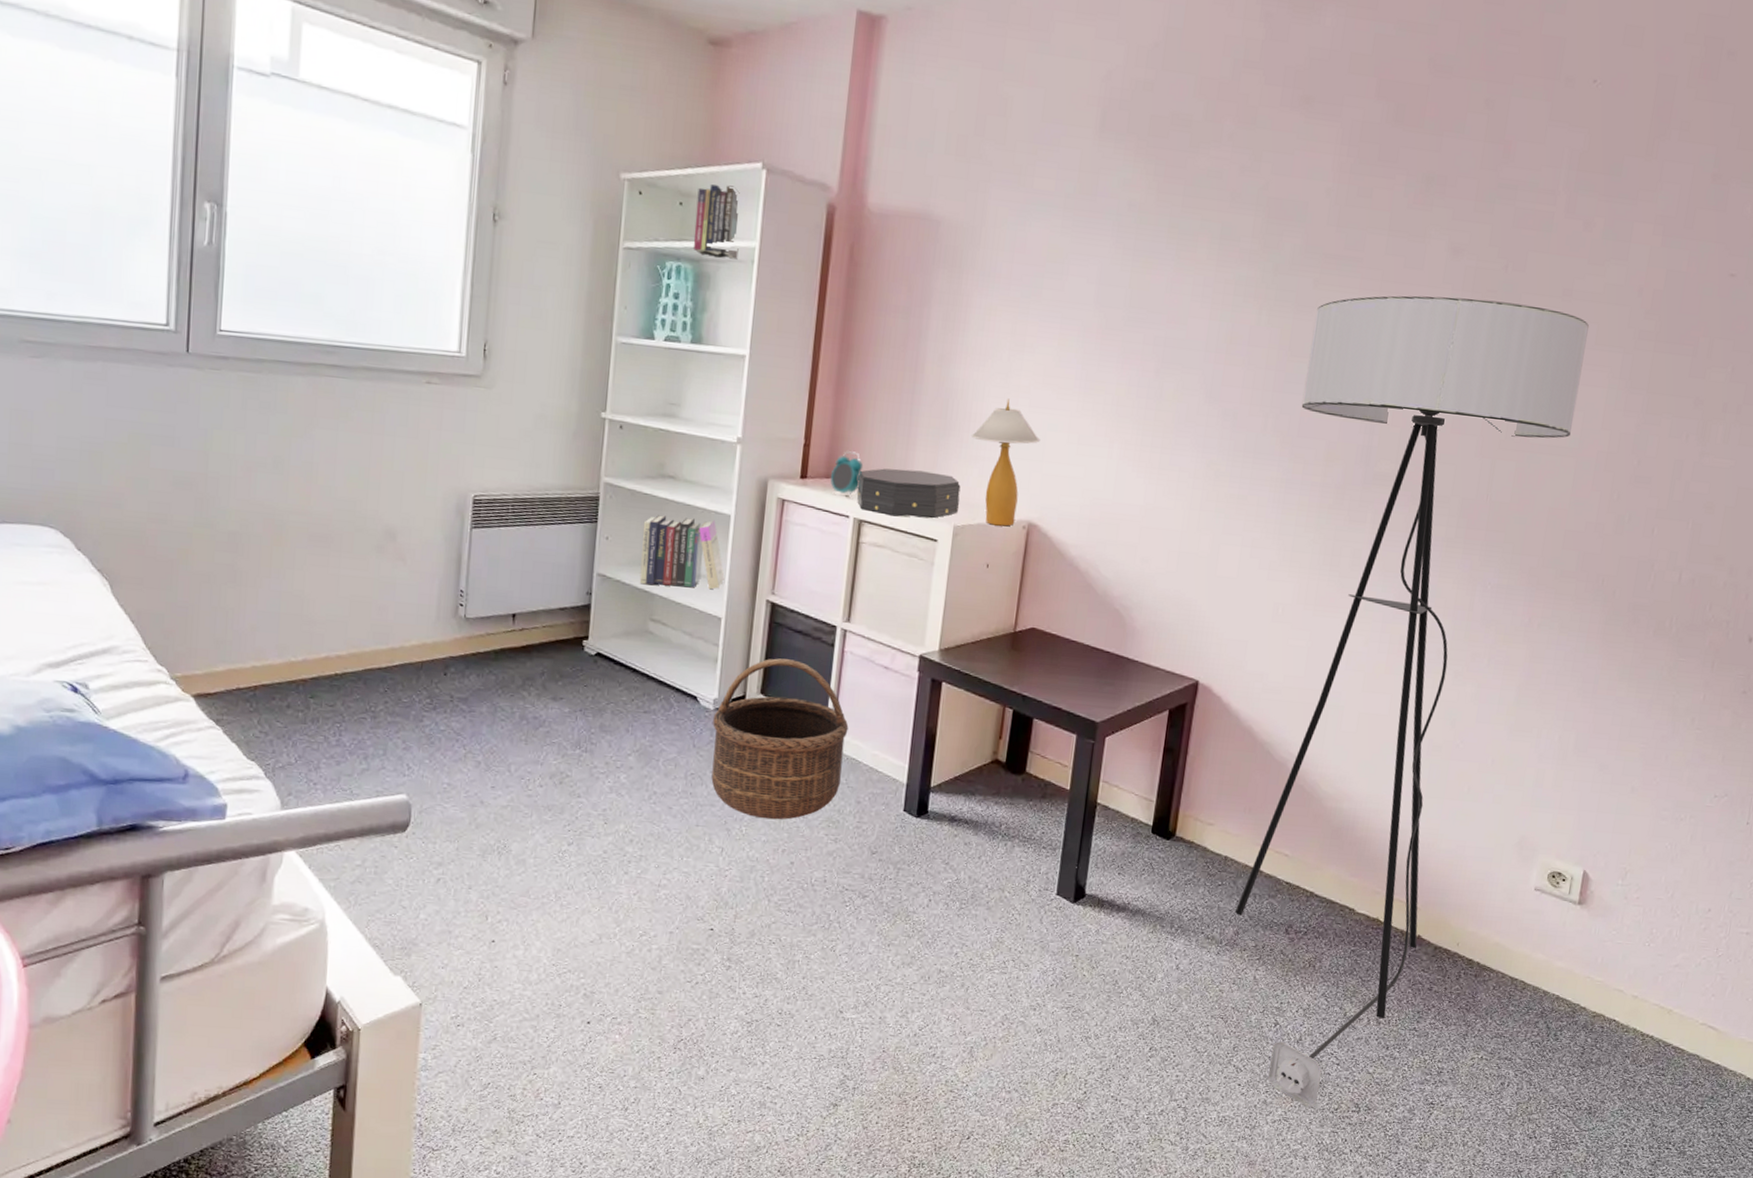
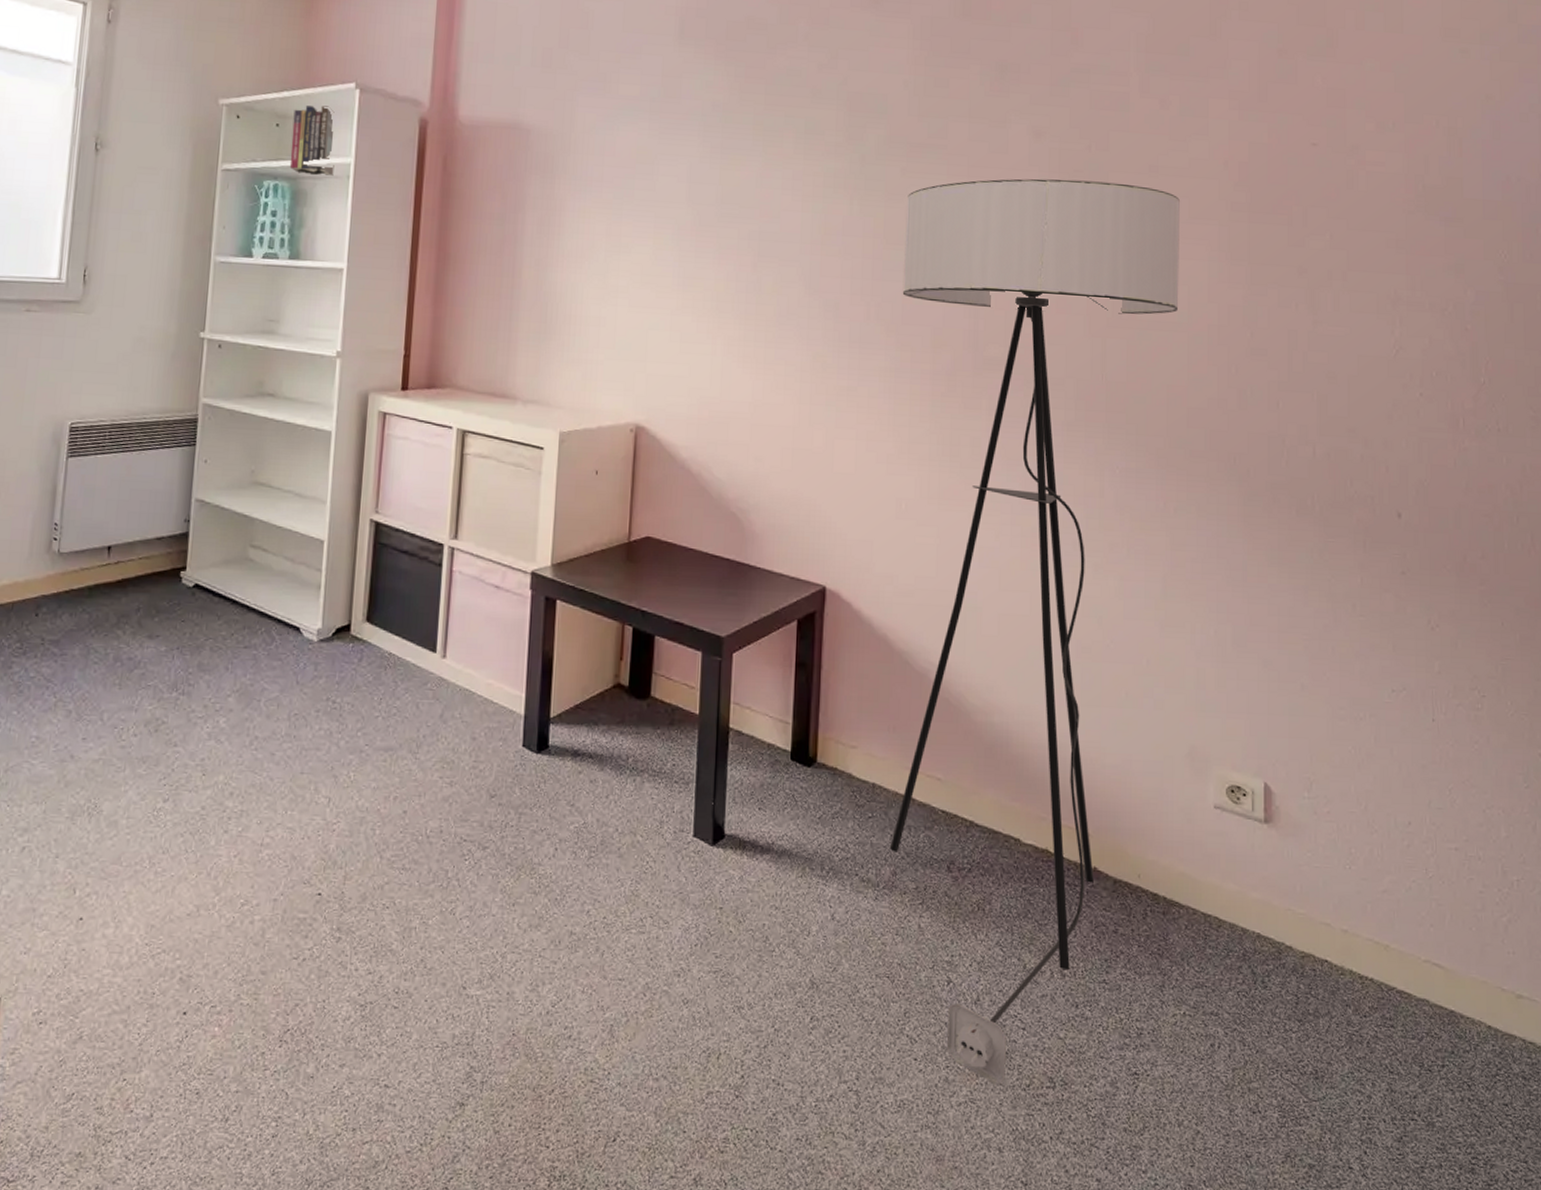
books: present [639,515,725,590] -> none [239,435,327,511]
basket: present [711,658,849,820] -> none [316,582,460,763]
alarm clock: present [830,451,864,498] -> none [431,360,465,409]
decorative box: present [856,468,961,518] -> none [459,375,565,425]
table lamp: present [970,398,1041,527] -> none [571,299,643,430]

